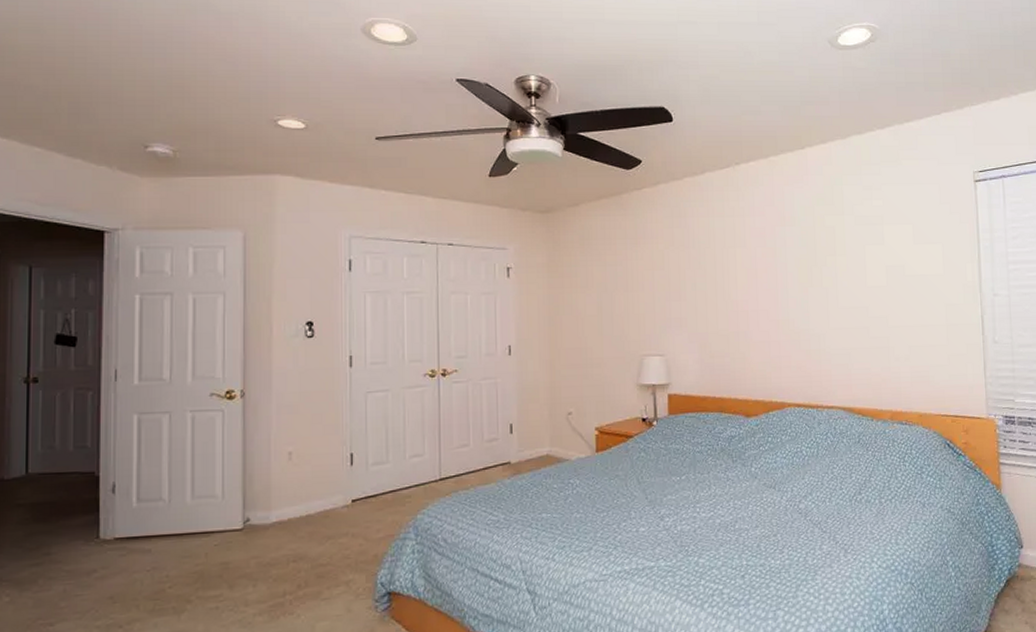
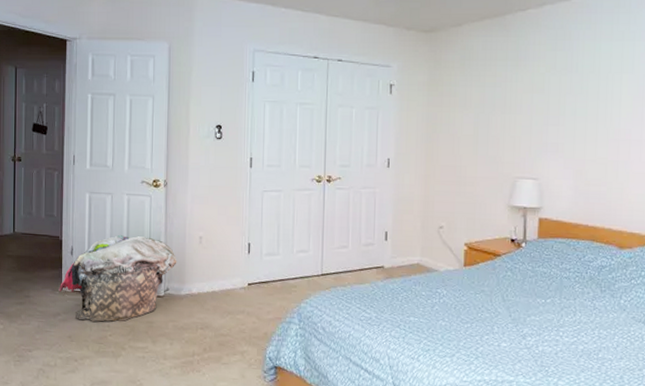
laundry basket: none [94,459,260,575] -> present [59,235,177,322]

